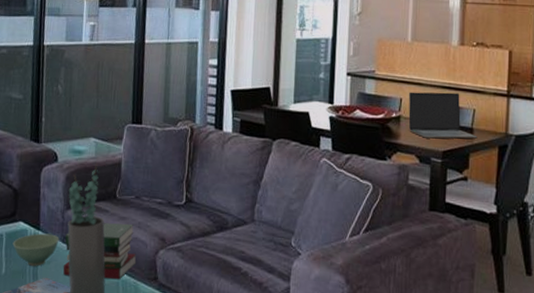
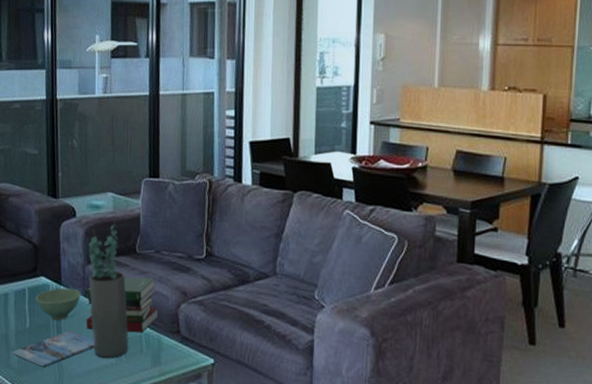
laptop: present [408,92,478,139] -> none [435,140,509,189]

